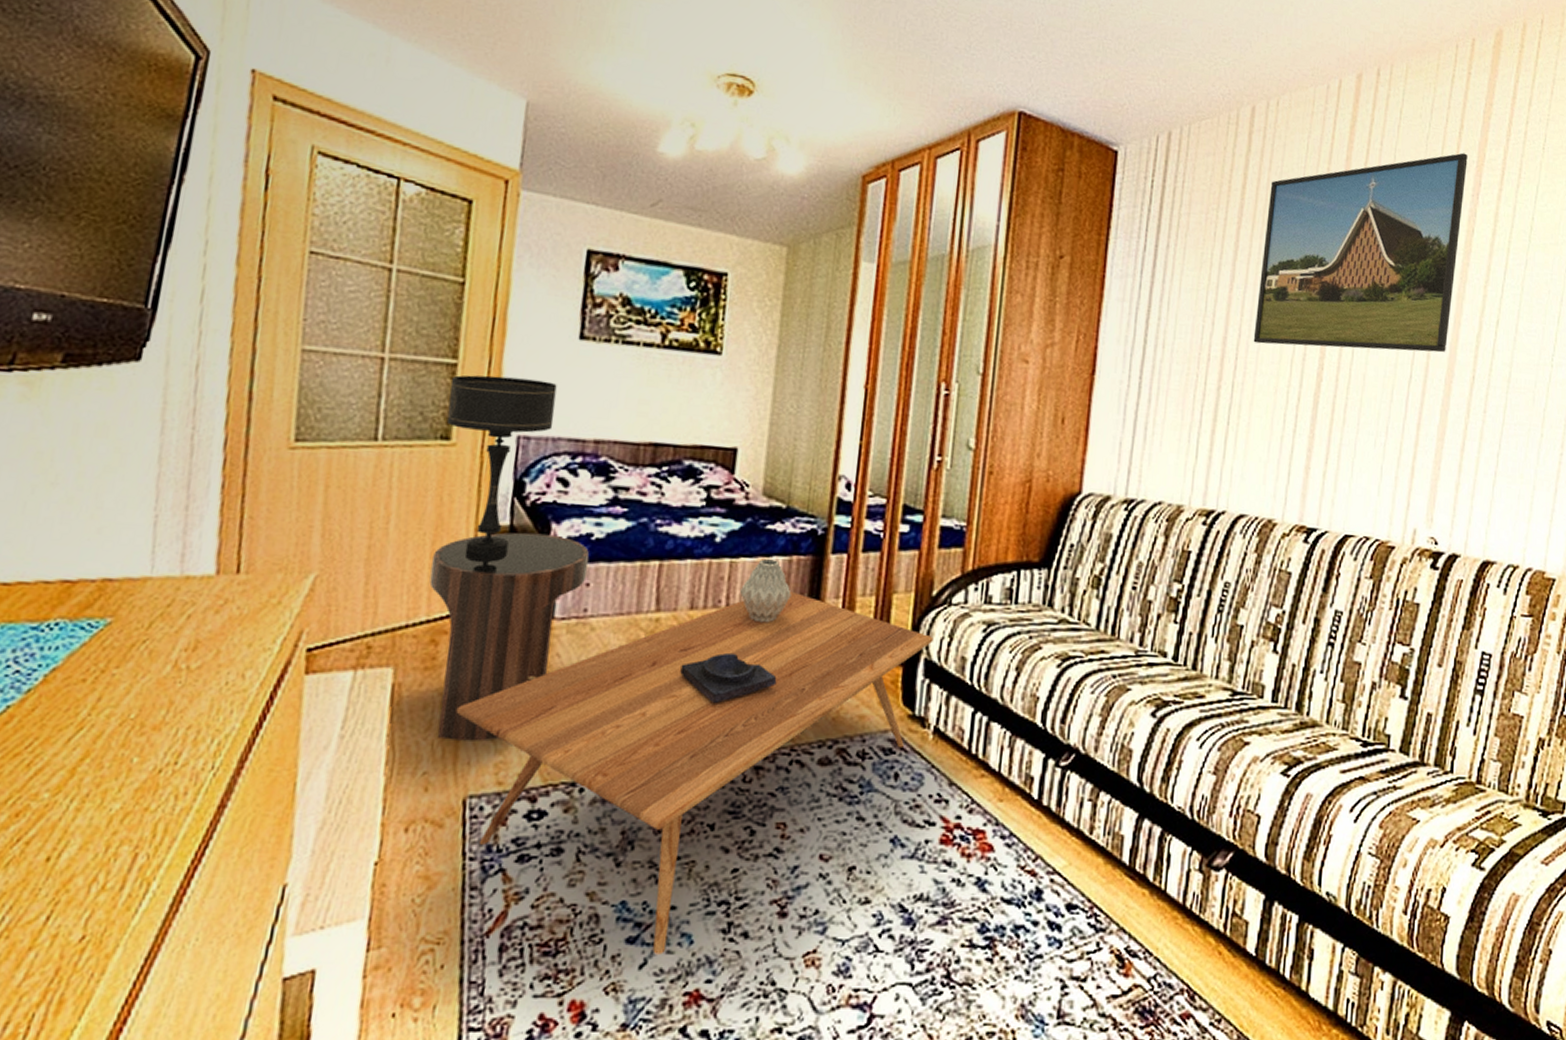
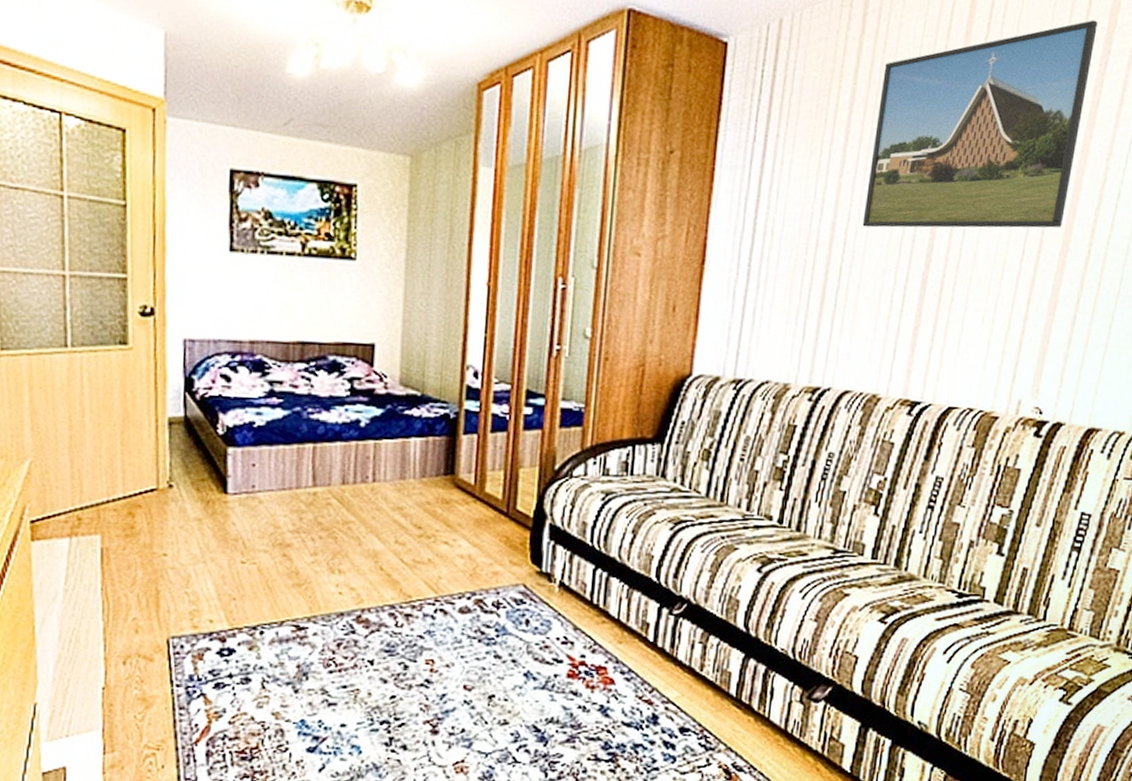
side table: present [429,532,589,742] -> none [122,422,253,594]
table lamp: present [446,375,557,556] -> none [123,287,214,442]
coffee table: present [456,591,934,955] -> none [154,467,557,761]
decorative bowl: present [680,652,777,704] -> none [337,520,420,563]
vase: present [740,558,792,623] -> none [385,439,429,495]

